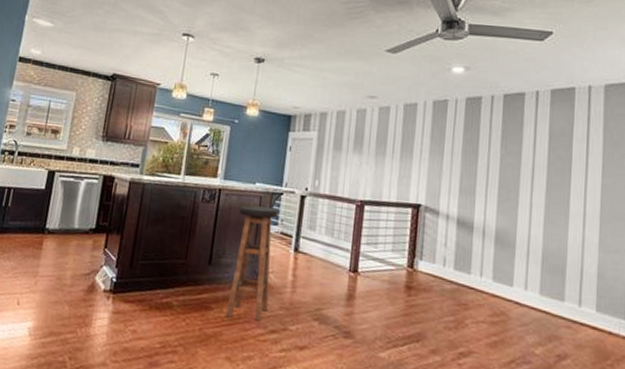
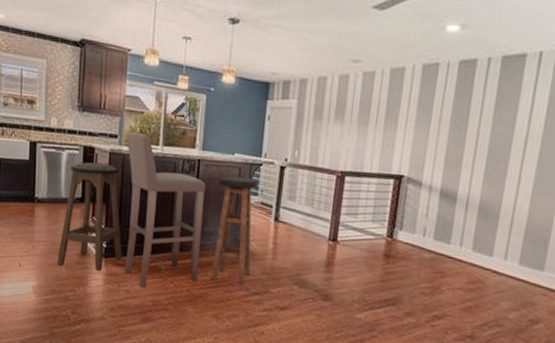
stool: none [60,191,138,309] -> present [57,162,123,271]
bar stool: none [133,162,226,327] -> present [124,132,206,288]

